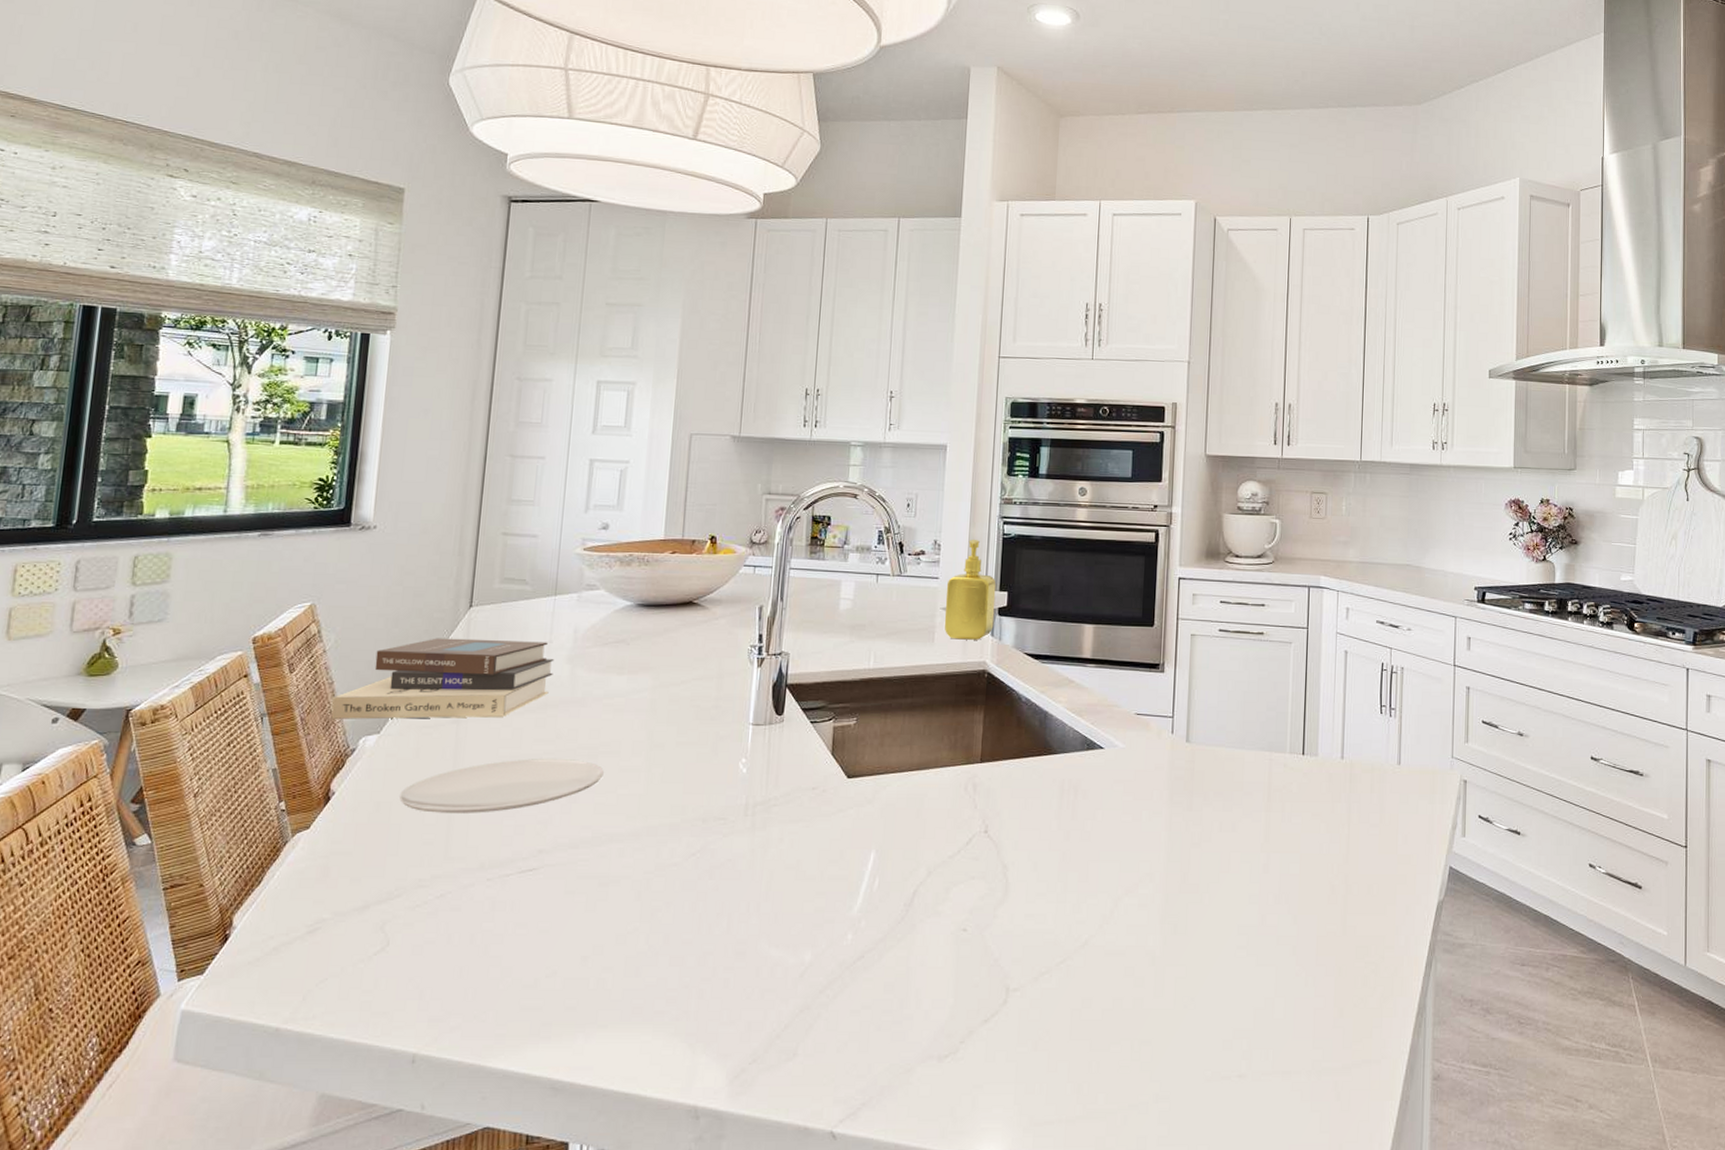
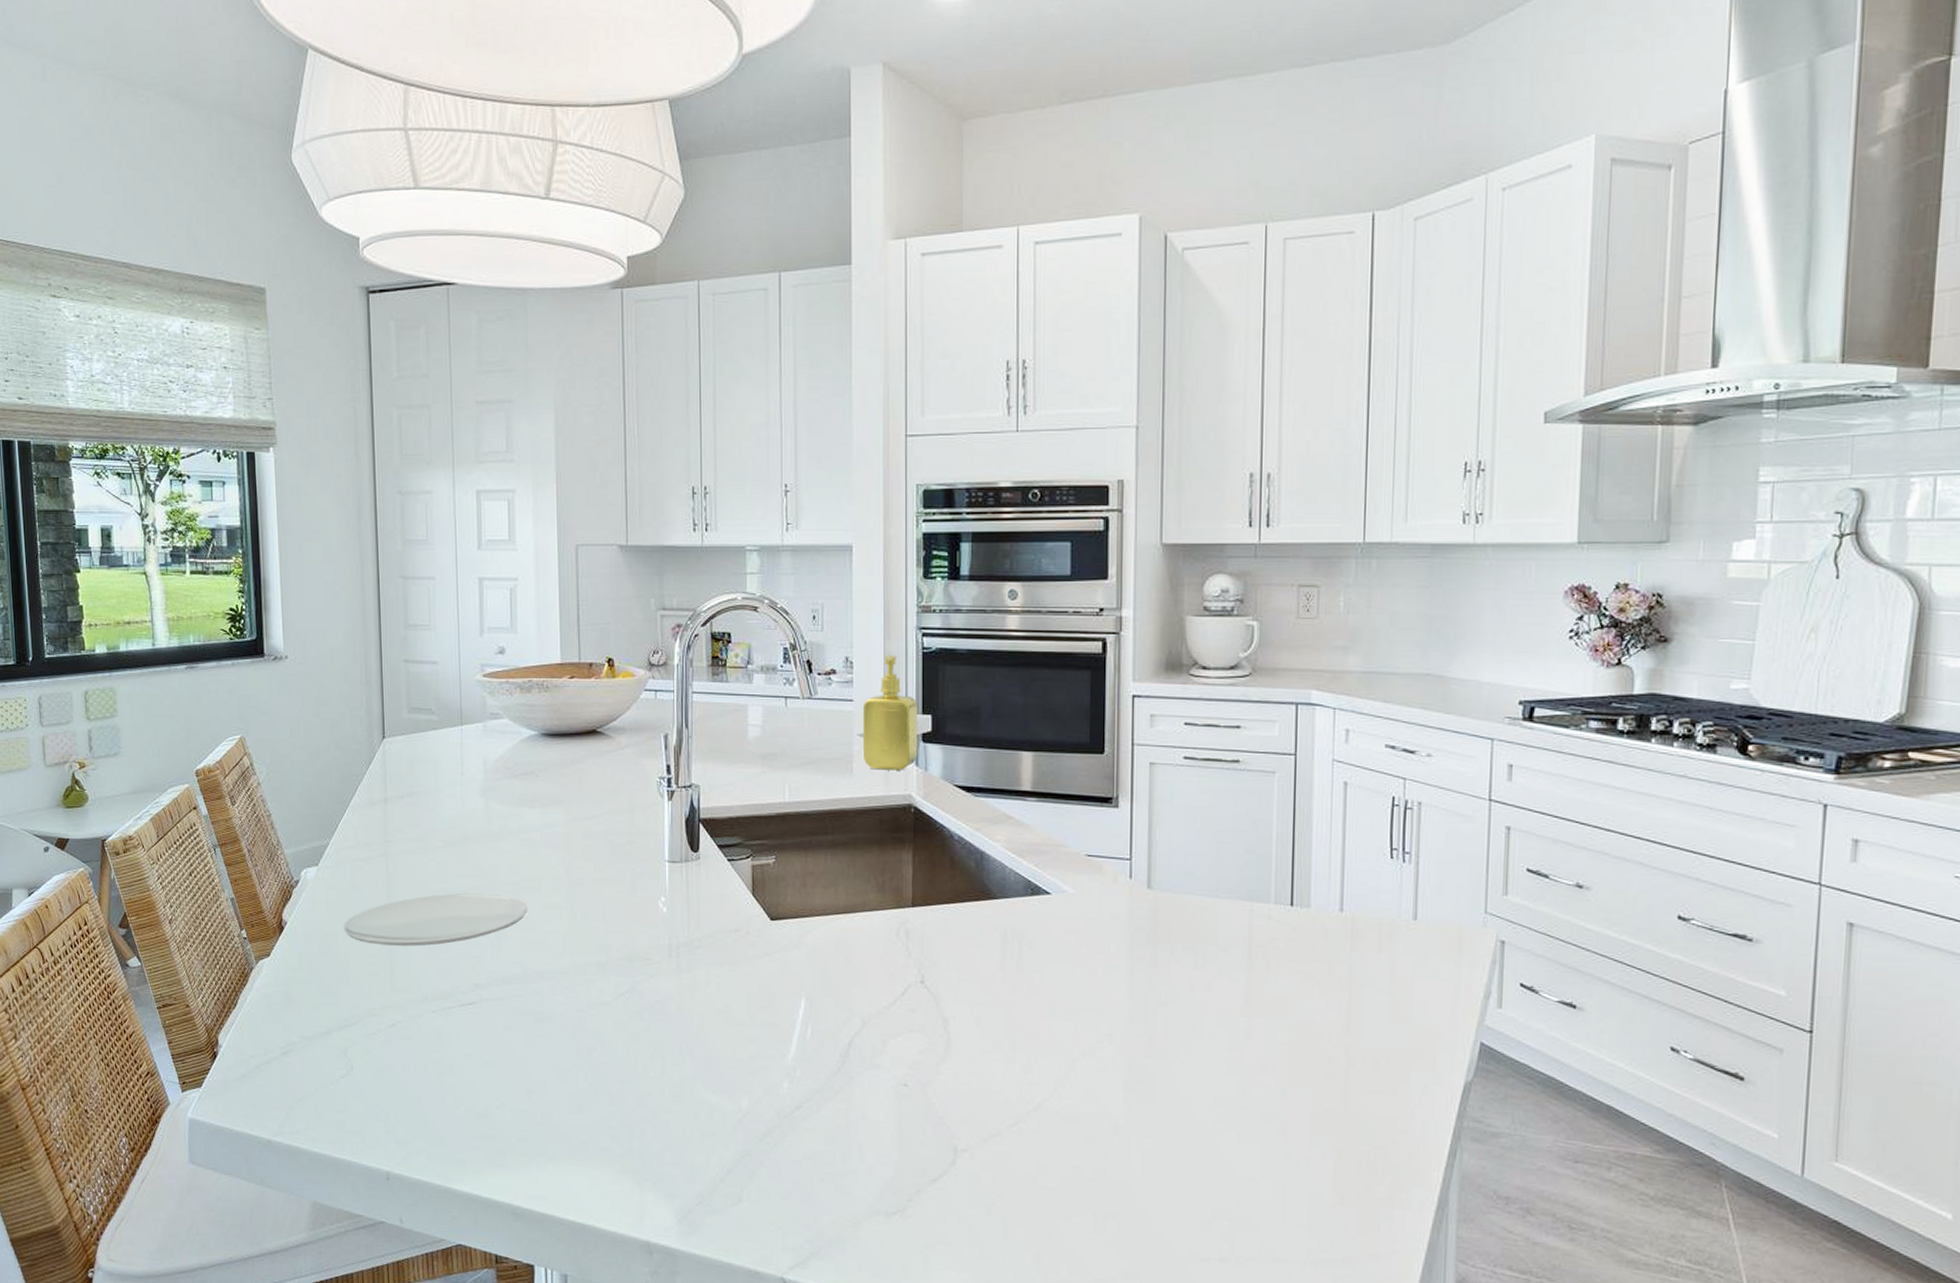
books: present [331,638,555,720] -> none [272,770,469,852]

